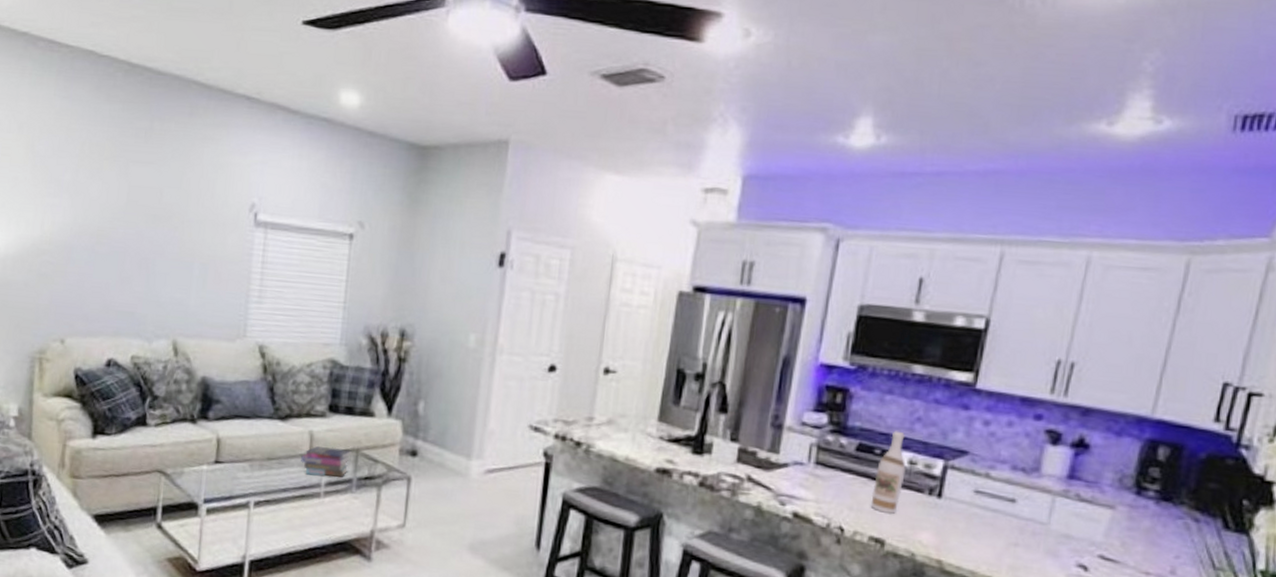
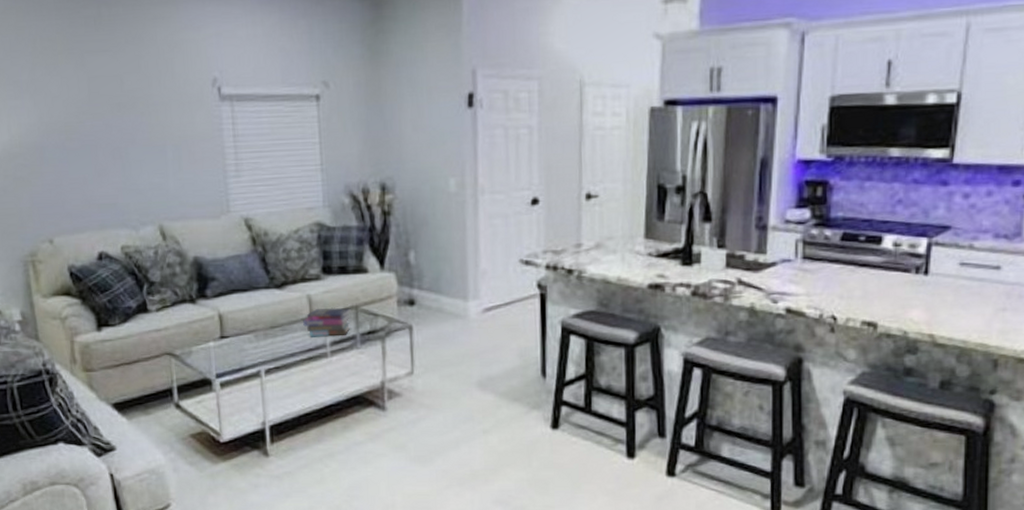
wine bottle: present [870,430,906,515] -> none [860,215,891,298]

